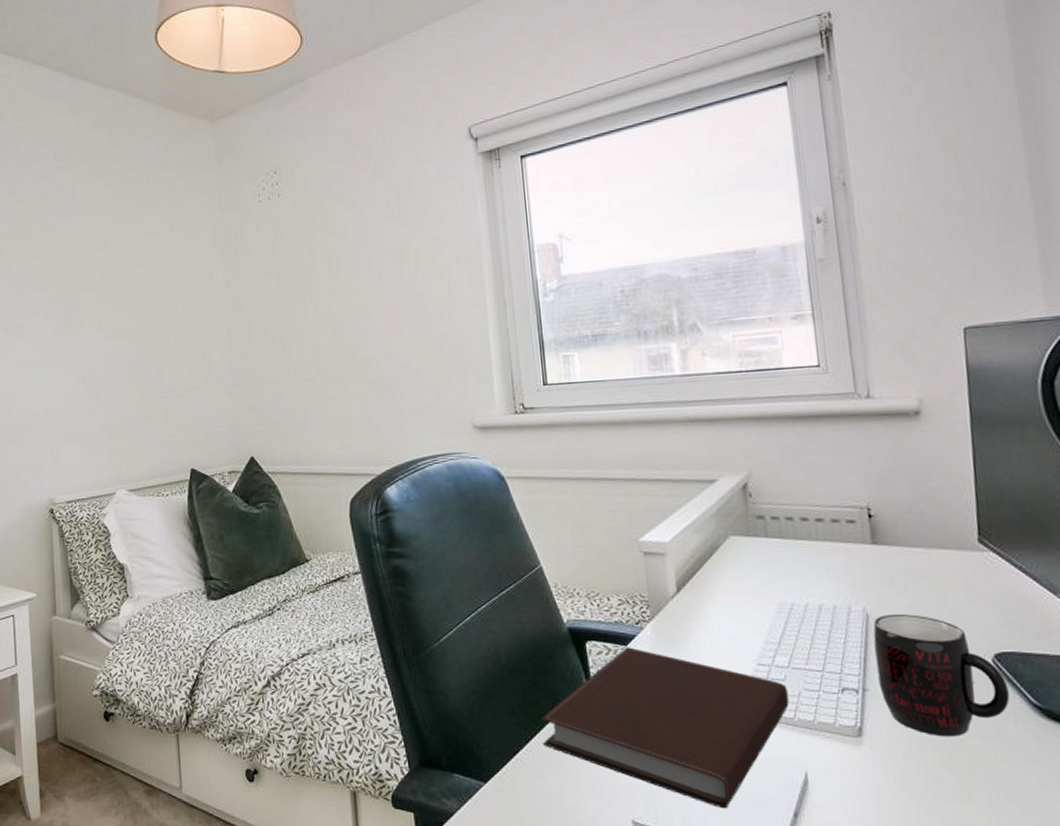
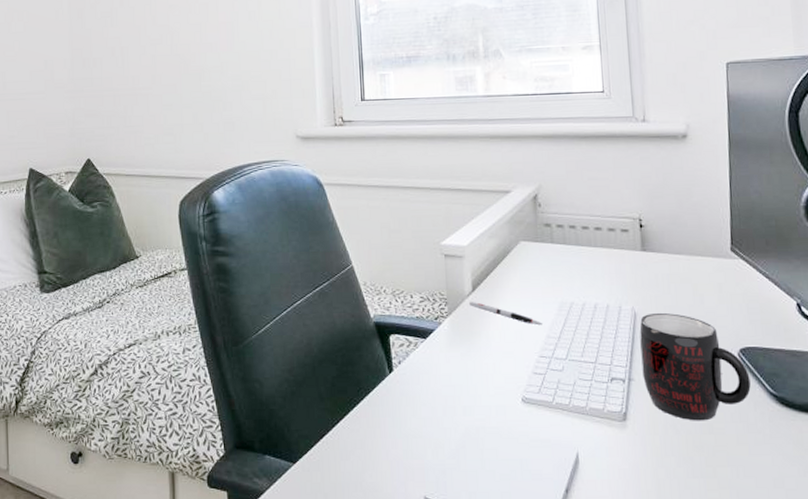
notebook: present [541,647,789,809] -> none [347,340,565,486]
pen: none [674,603,759,630] -> present [469,301,542,326]

